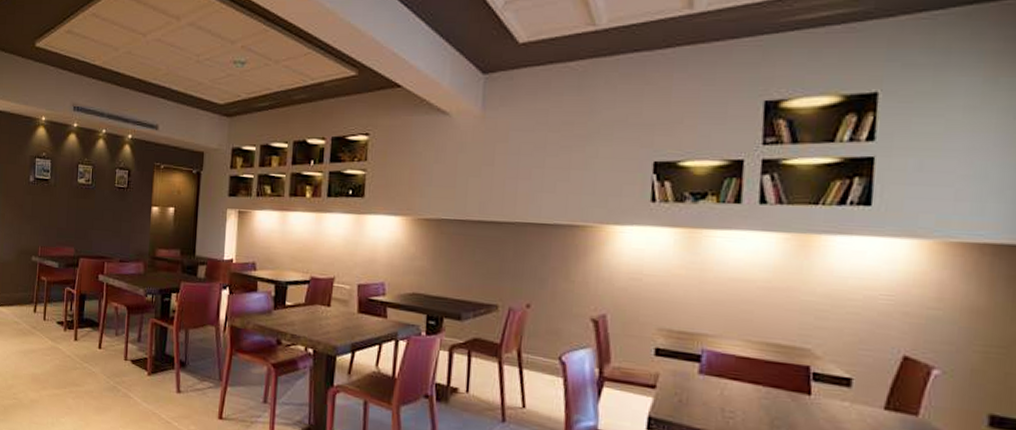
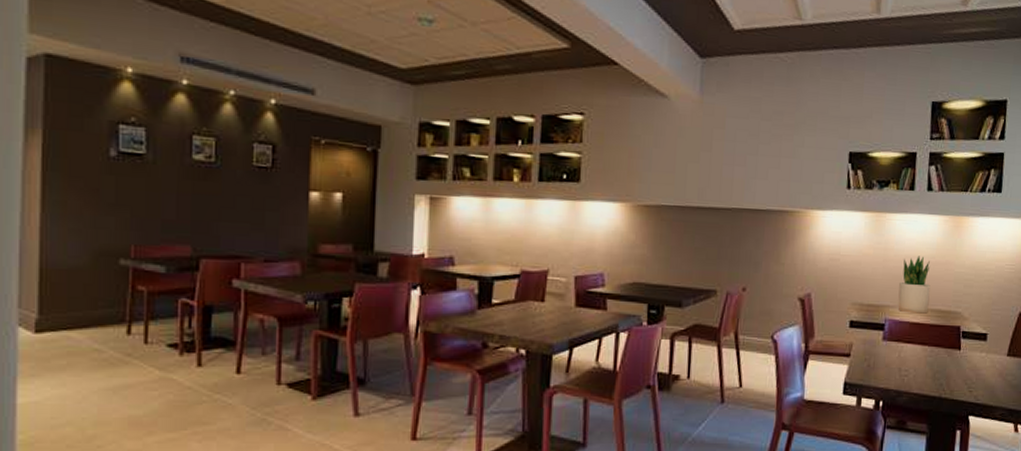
planter: none [719,278,765,348] -> present [898,255,930,314]

